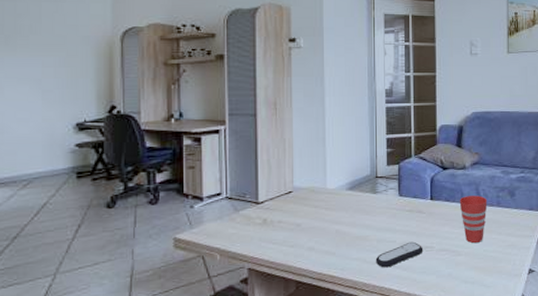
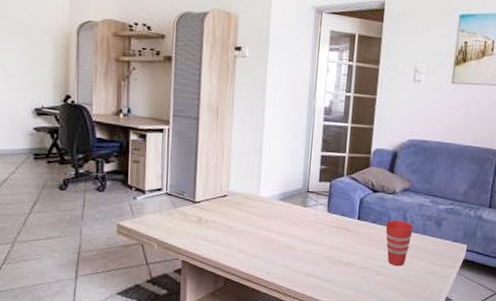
remote control: present [375,241,423,268] -> none [299,256,346,277]

